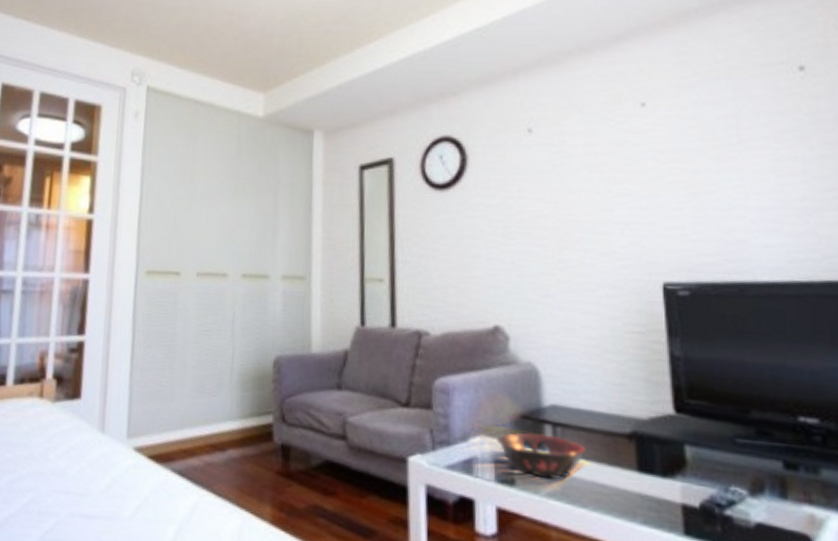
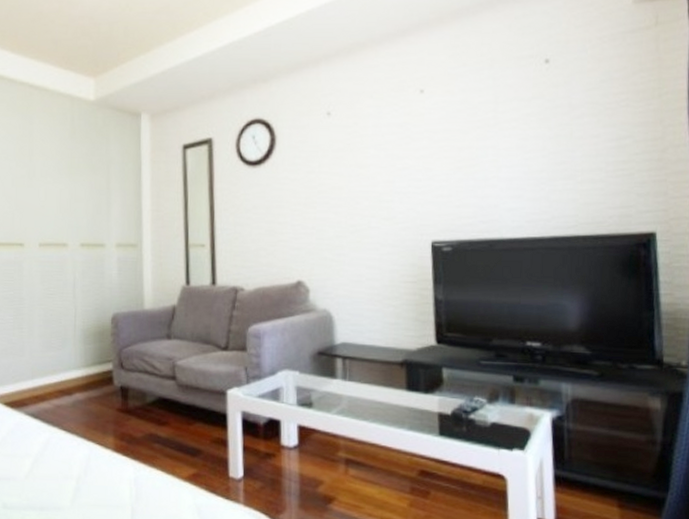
decorative bowl: present [497,431,585,479] -> none [299,365,368,400]

